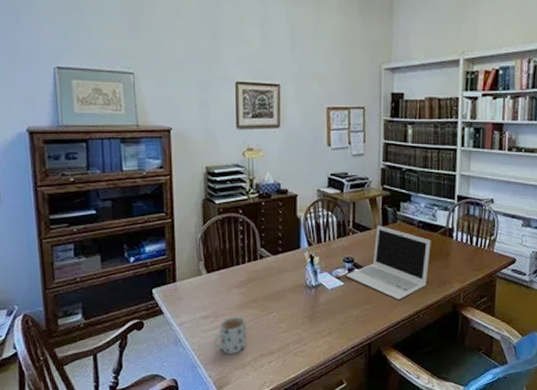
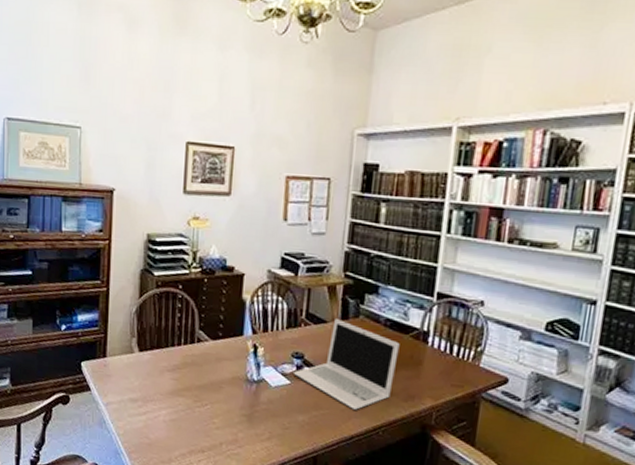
mug: present [213,316,246,354] -> none [139,403,176,446]

